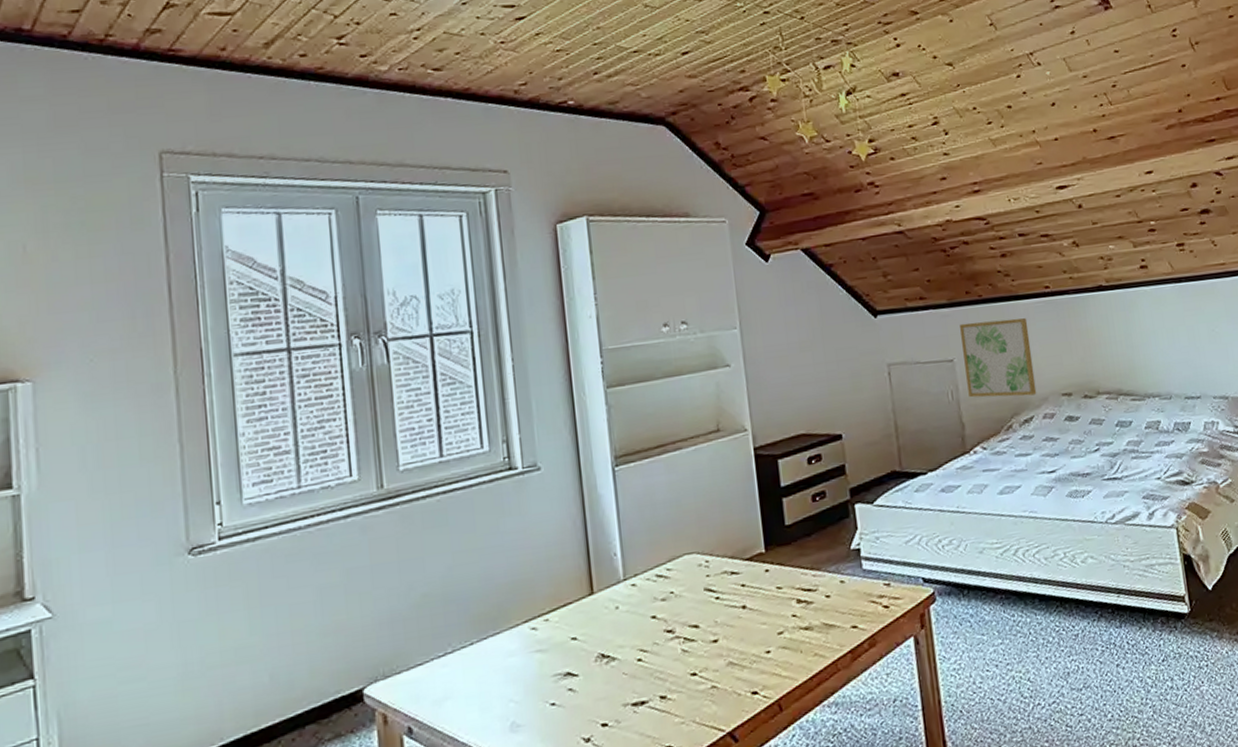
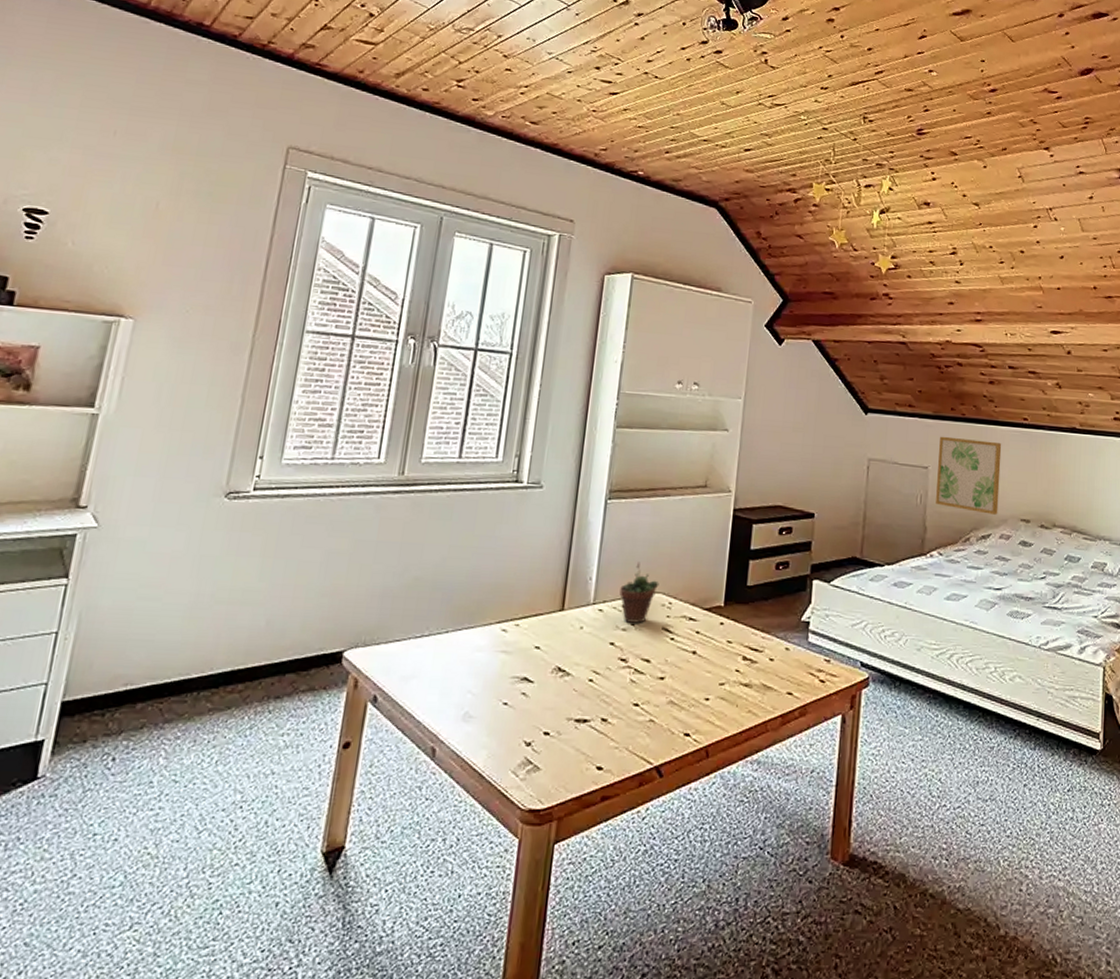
succulent plant: none [649,525,691,592] -> present [619,562,659,623]

